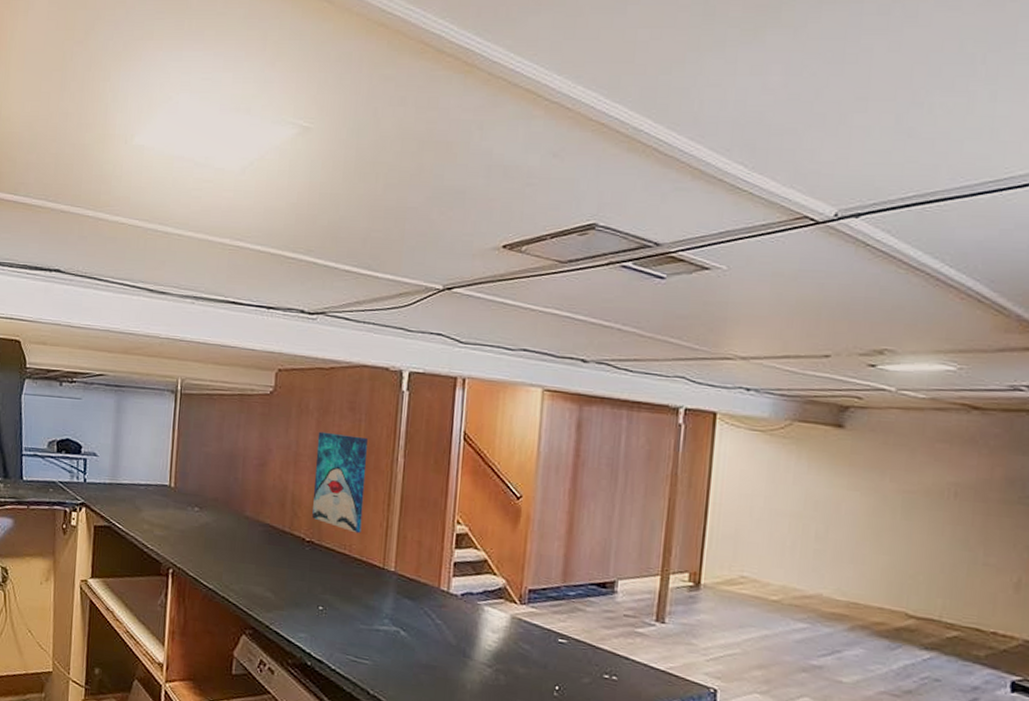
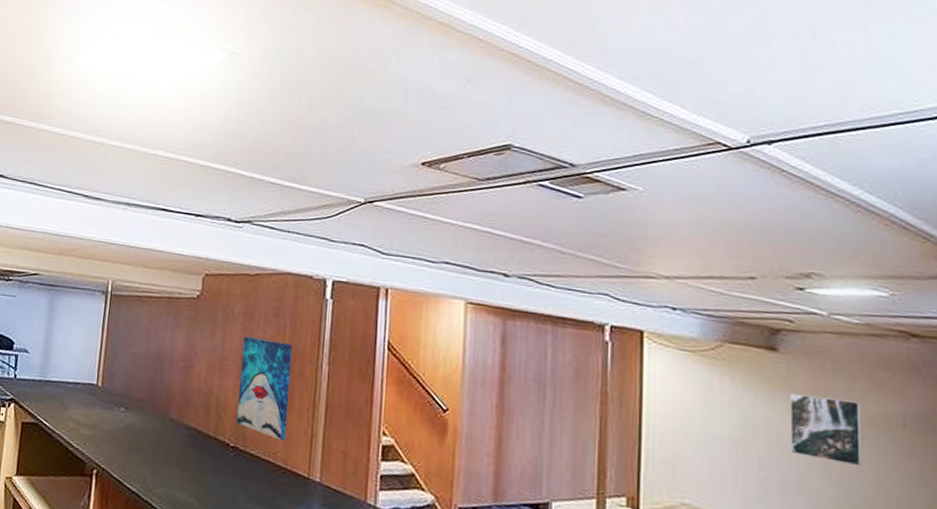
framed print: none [847,468,918,535] -> present [790,393,863,467]

